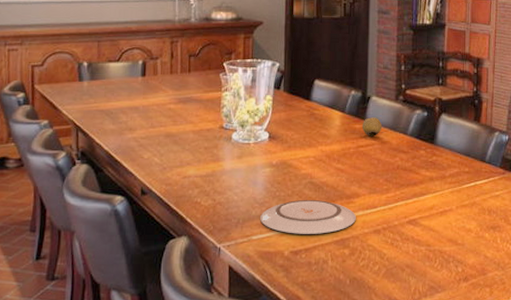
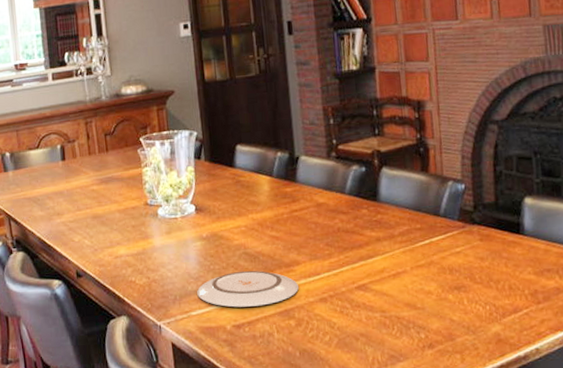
fruit: present [361,117,382,136] -> none [293,178,315,199]

